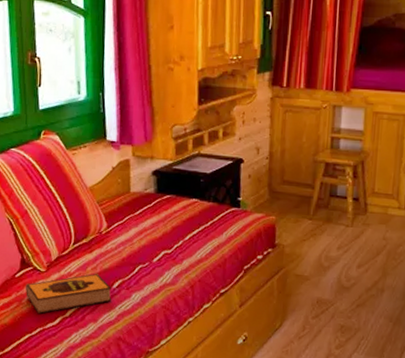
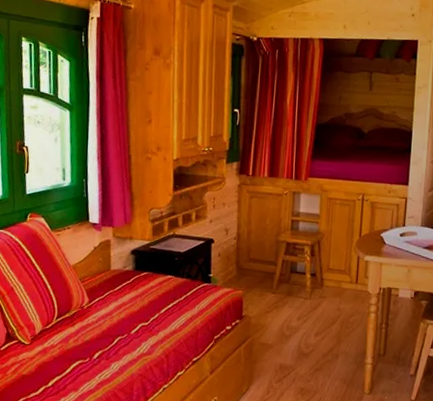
hardback book: present [26,273,112,314] -> none [10,345,92,384]

